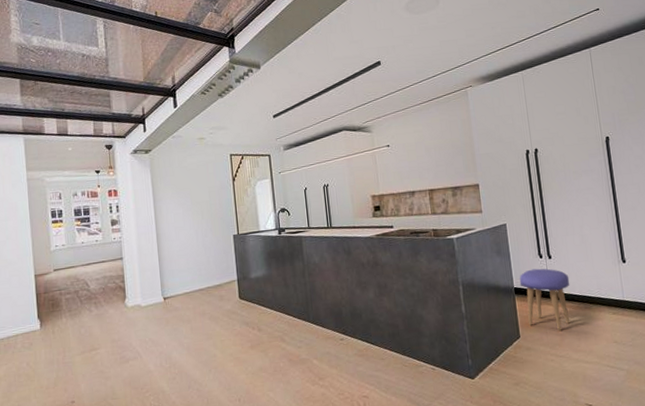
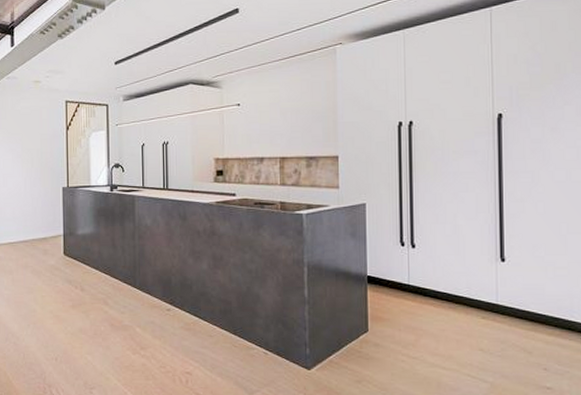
stool: present [519,268,570,332] -> none [374,257,434,330]

